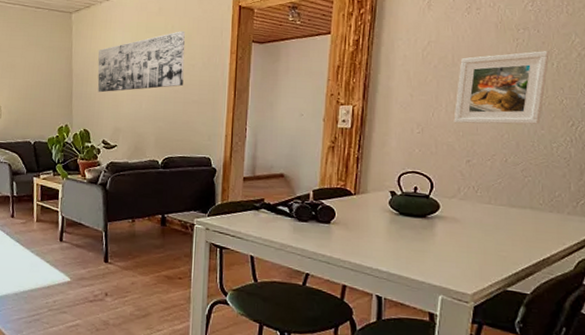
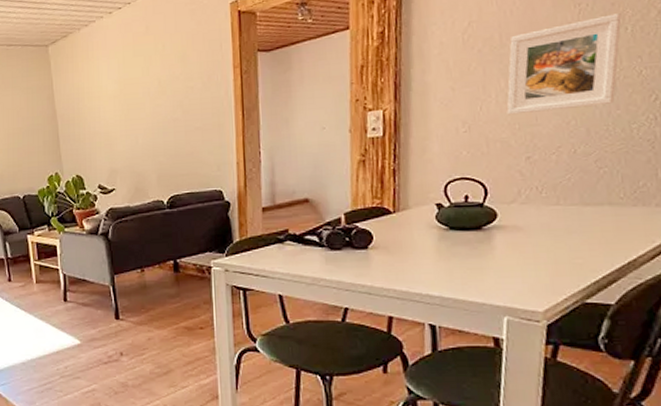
wall art: present [97,31,185,93] -> none [82,49,182,132]

